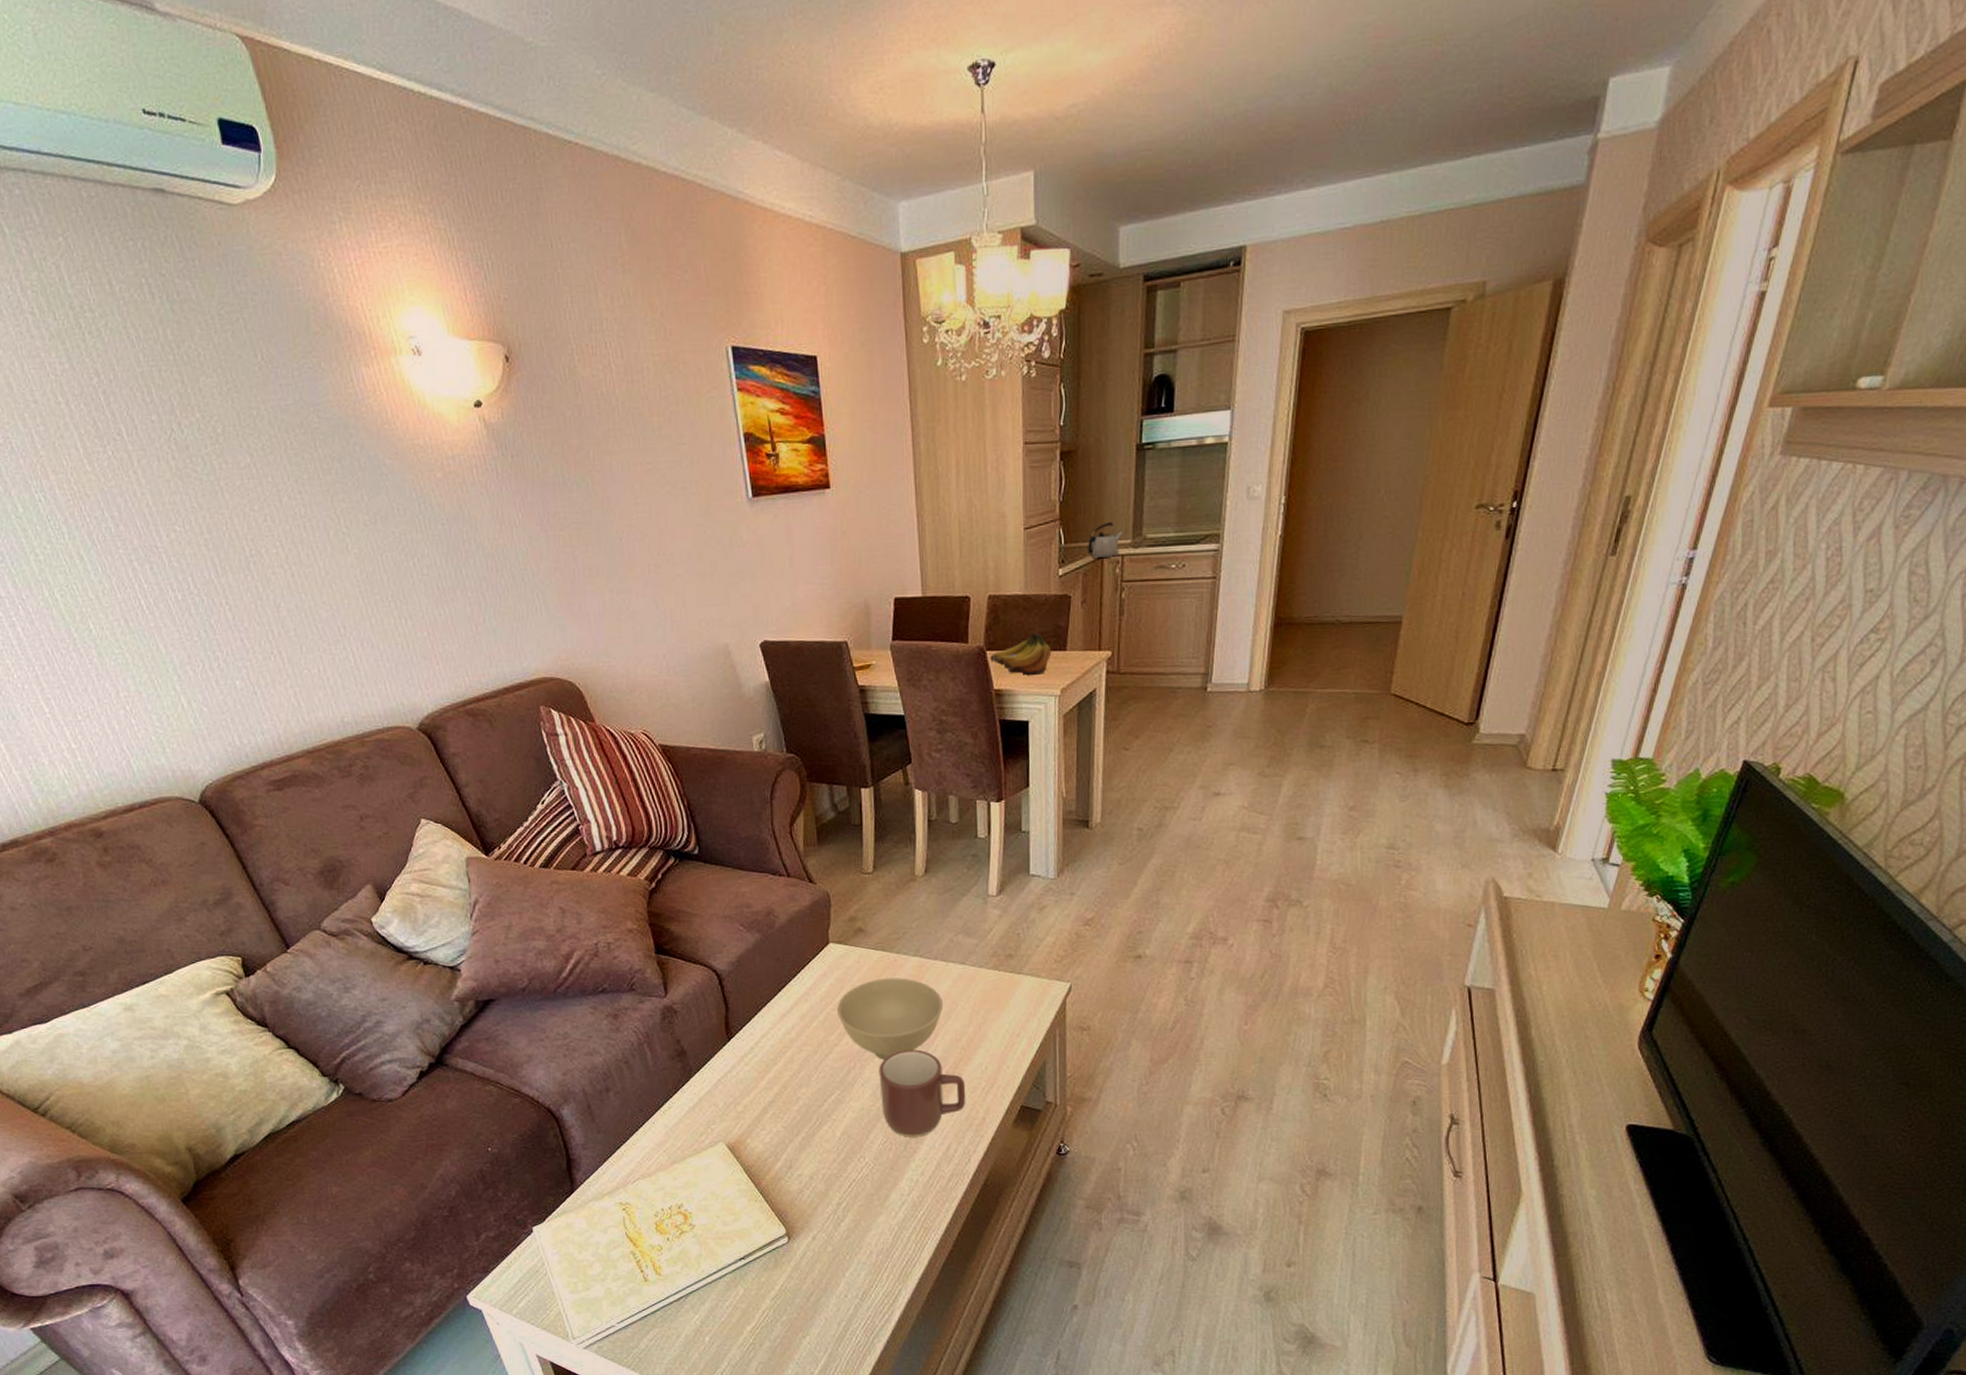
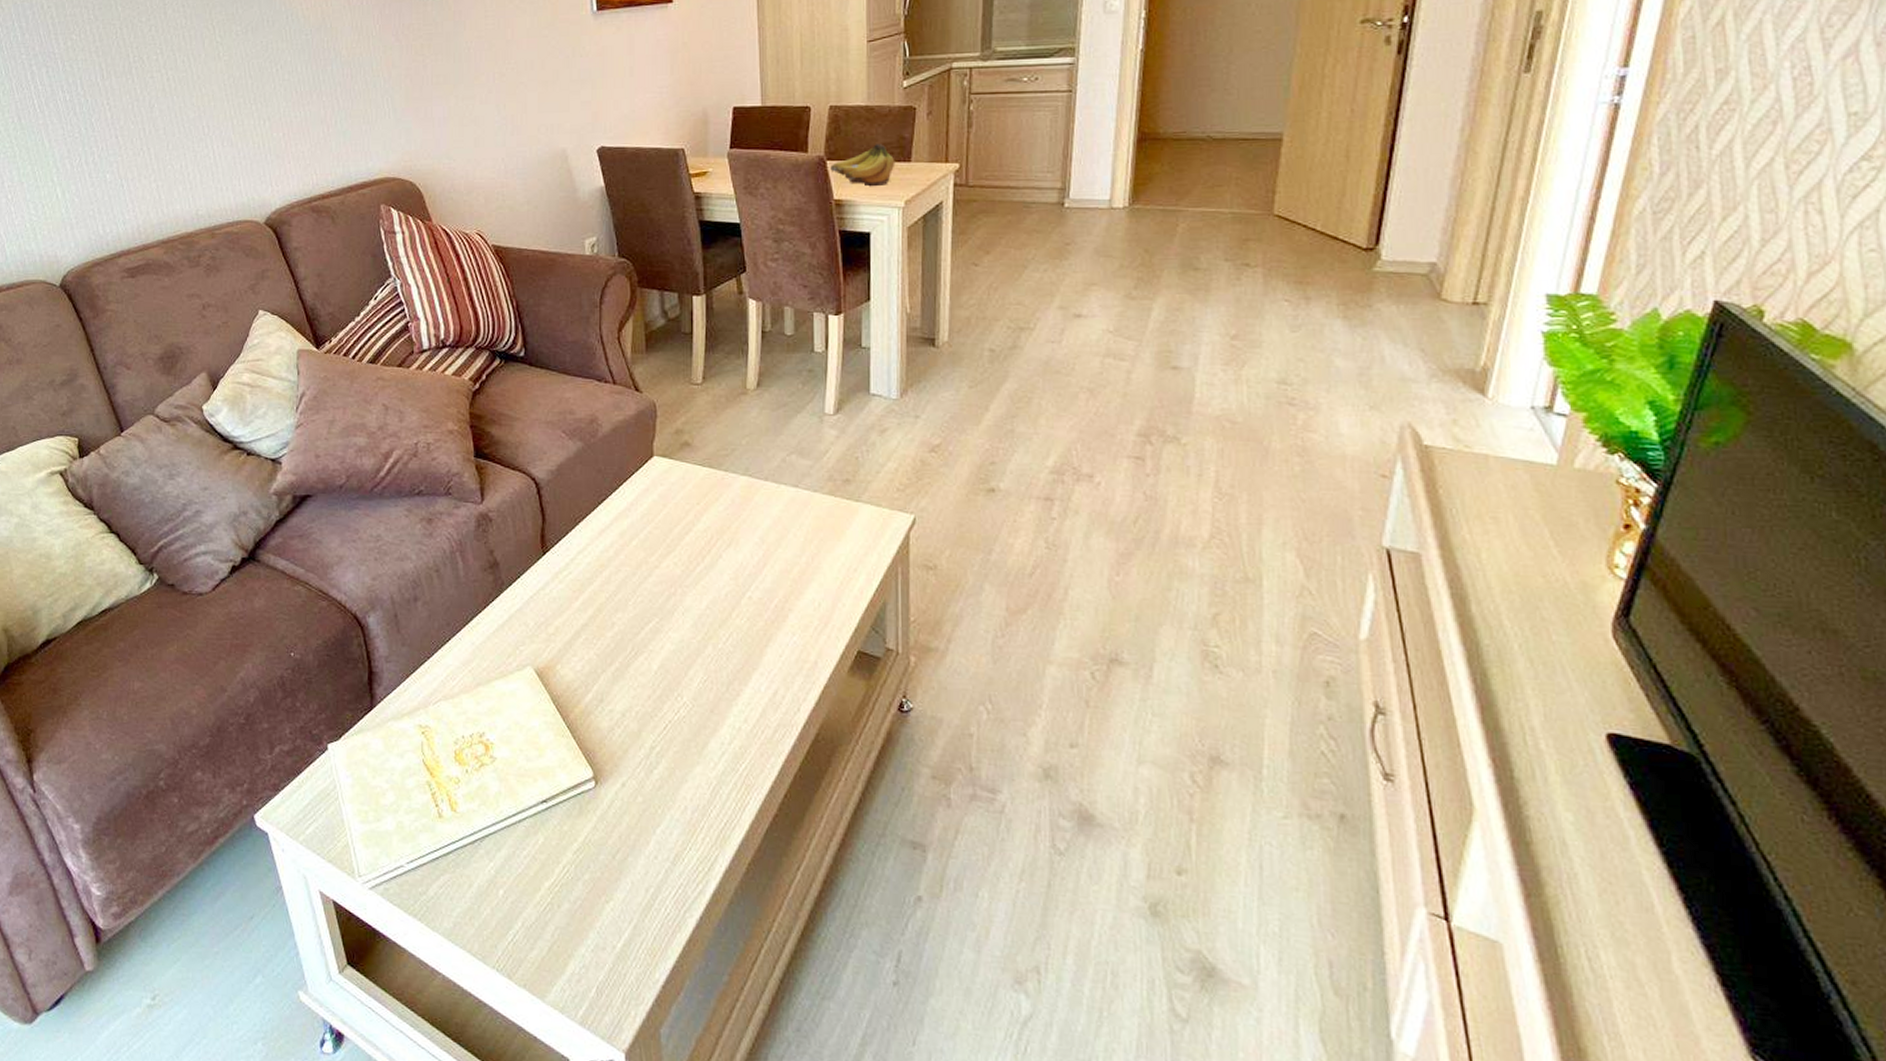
bowl: present [837,978,943,1060] -> none [659,497,773,587]
mug: present [879,1049,966,1137] -> none [701,578,796,678]
kettle: present [1088,522,1123,559] -> none [934,35,971,72]

